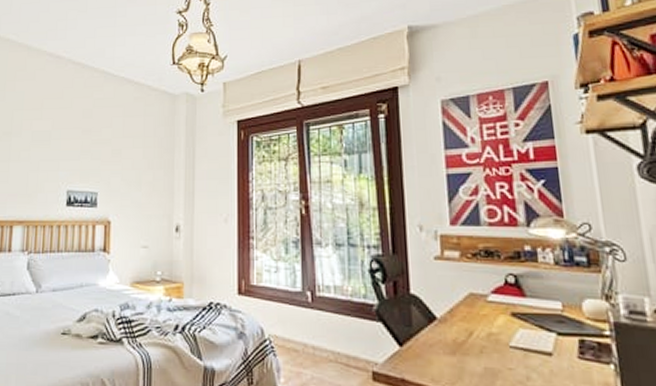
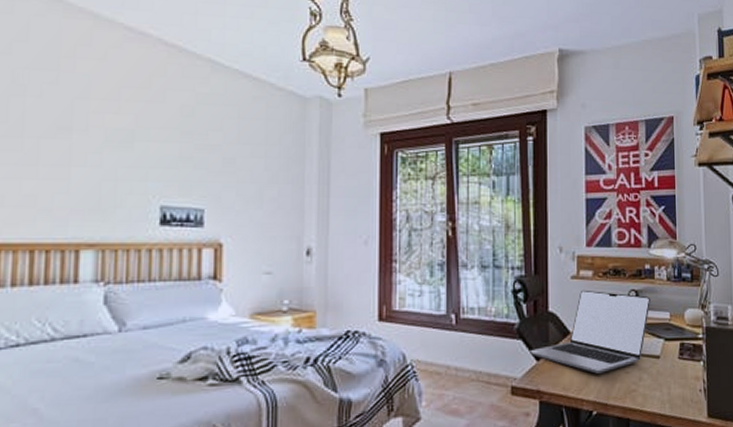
laptop: none [391,272,535,367] -> present [530,289,650,374]

